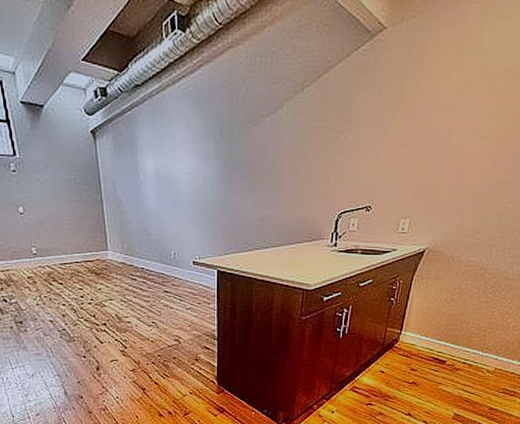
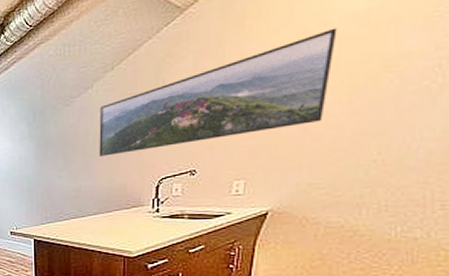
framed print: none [285,79,495,185] -> present [99,27,337,156]

